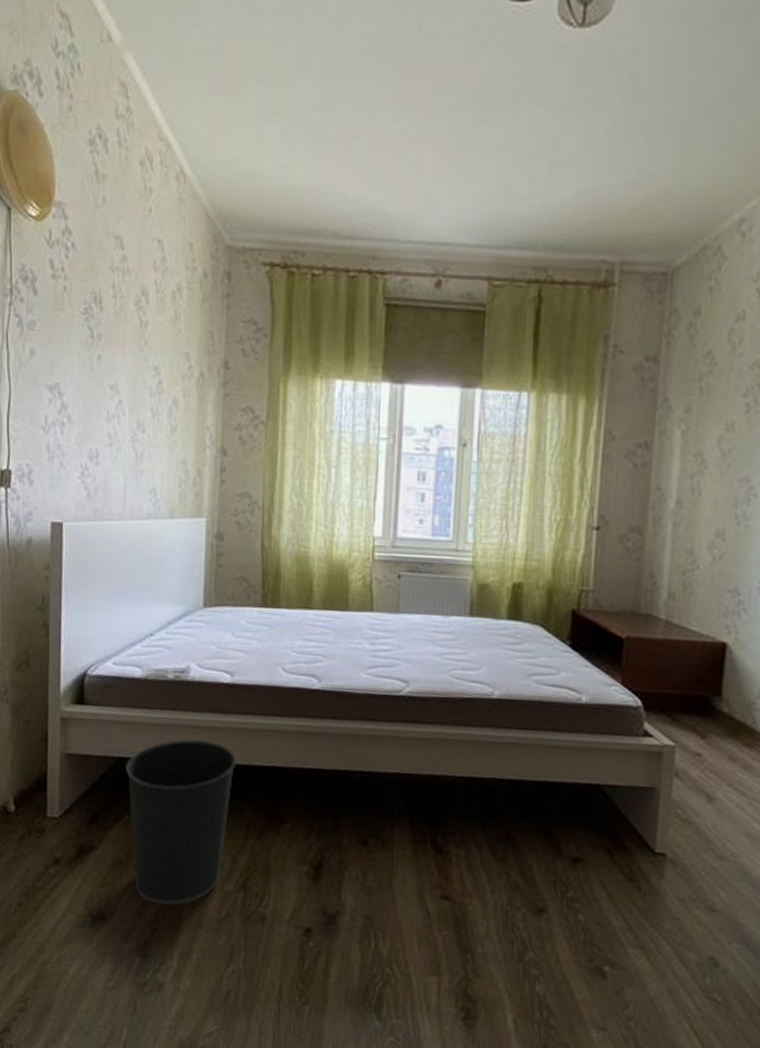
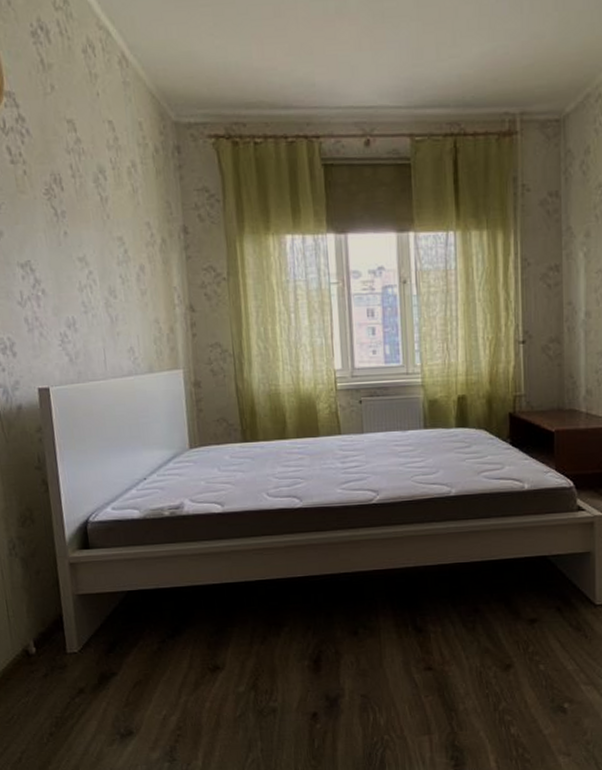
wastebasket: present [126,739,236,906] -> none [135,565,235,715]

